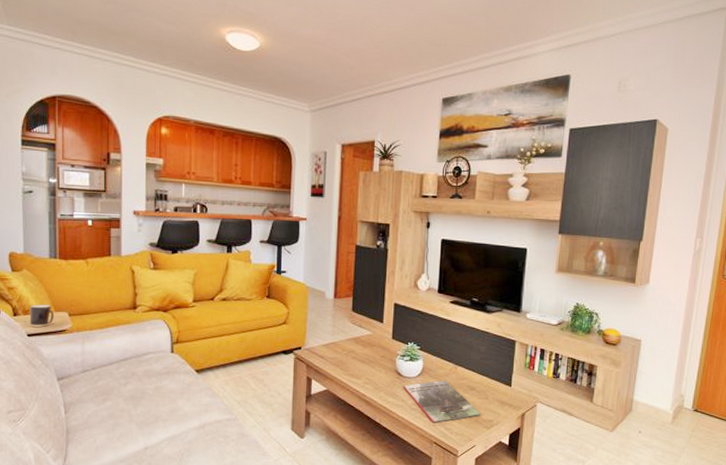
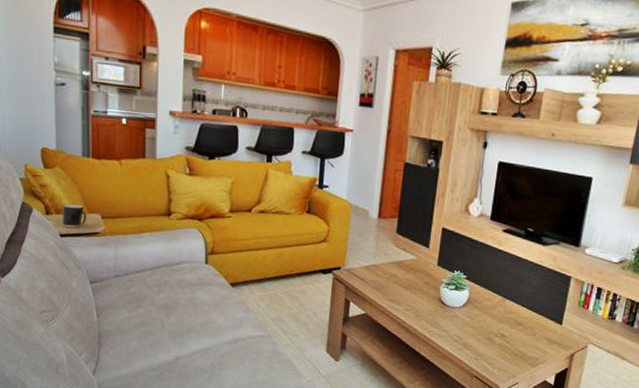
magazine: present [403,380,481,423] -> none [446,312,527,357]

